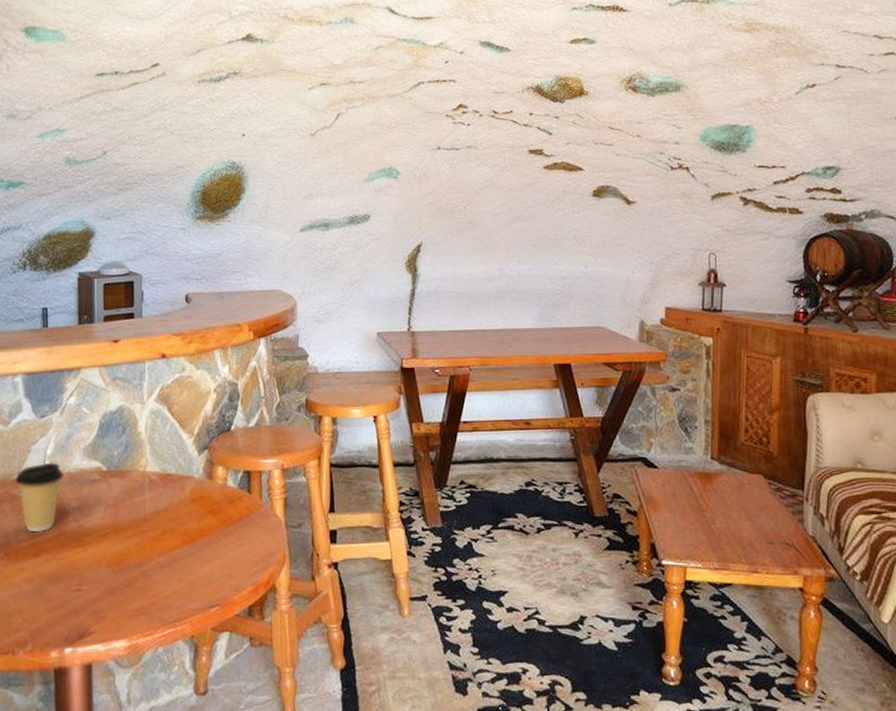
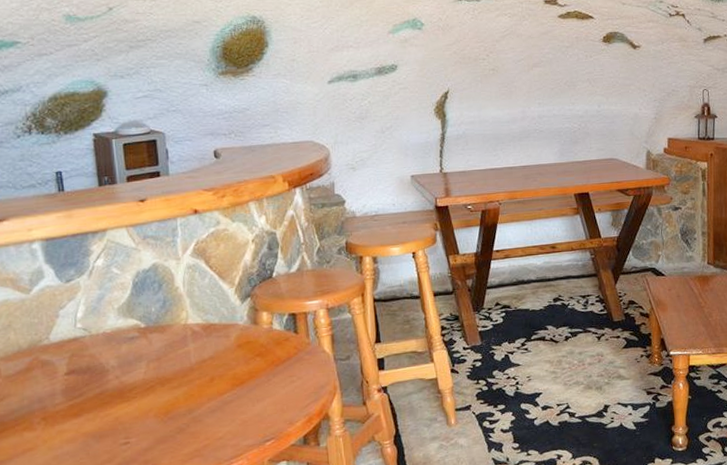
coffee cup: present [14,462,65,533] -> none [43,324,99,395]

